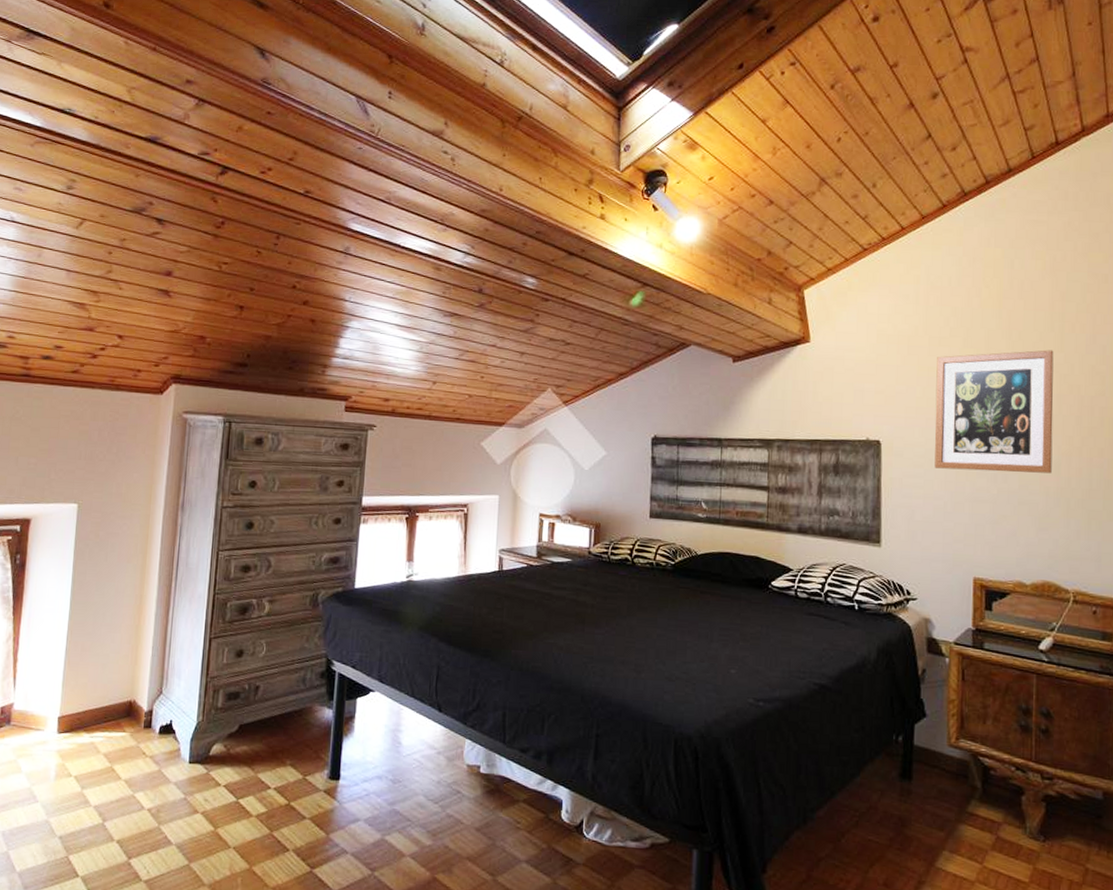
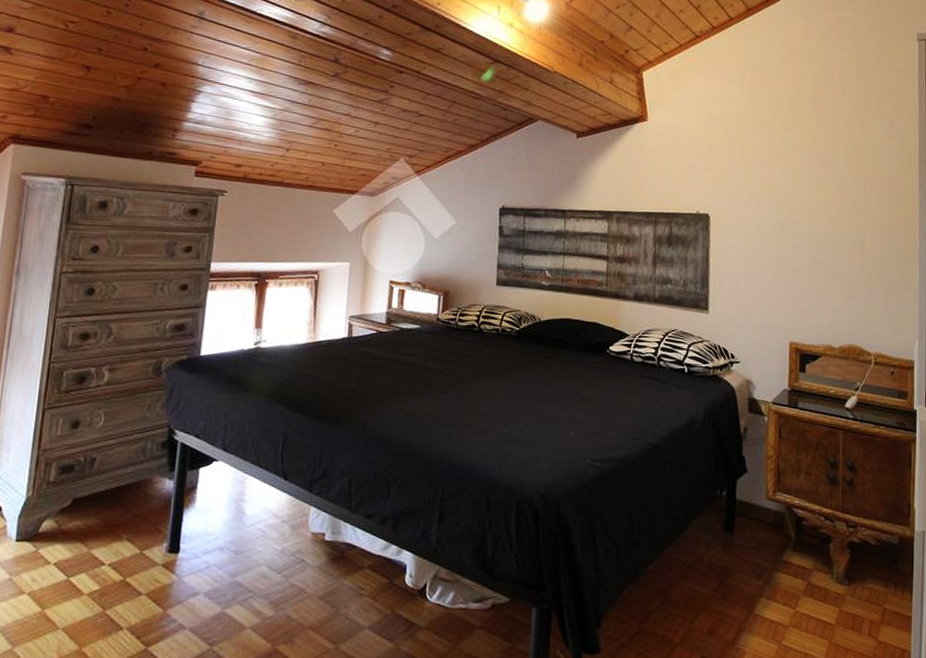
wall art: present [934,350,1054,474] -> none [756,134,859,246]

